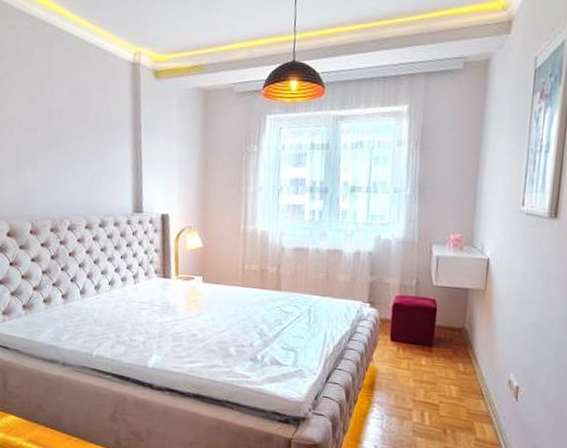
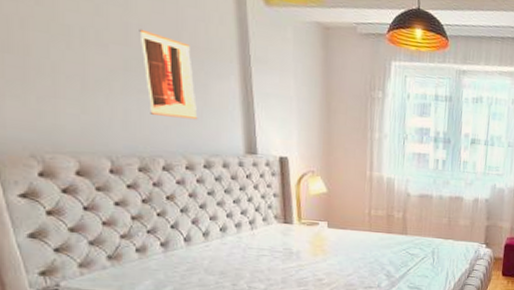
wall art: none [59,112,97,185] -> present [139,28,198,120]

